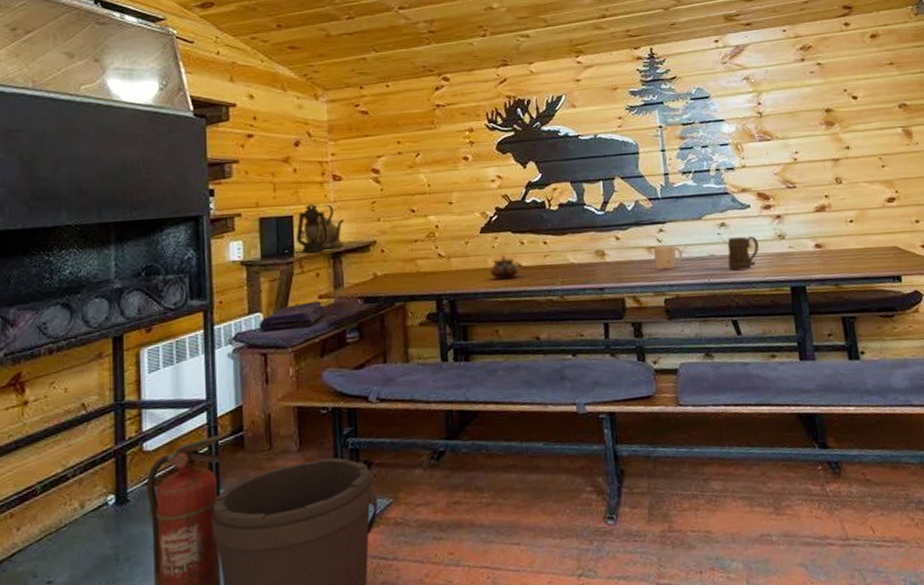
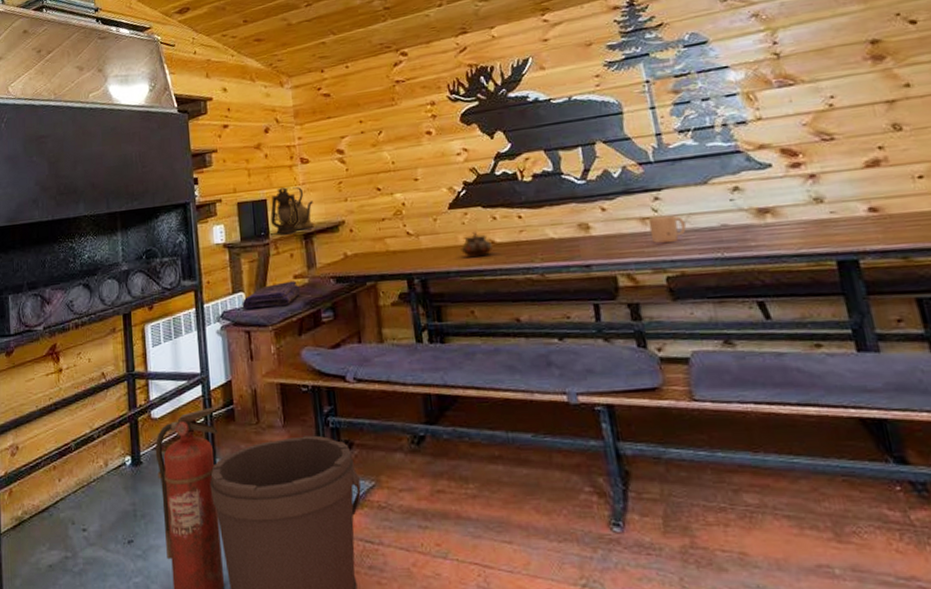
beer mug: present [727,236,759,271] -> none [744,201,788,243]

